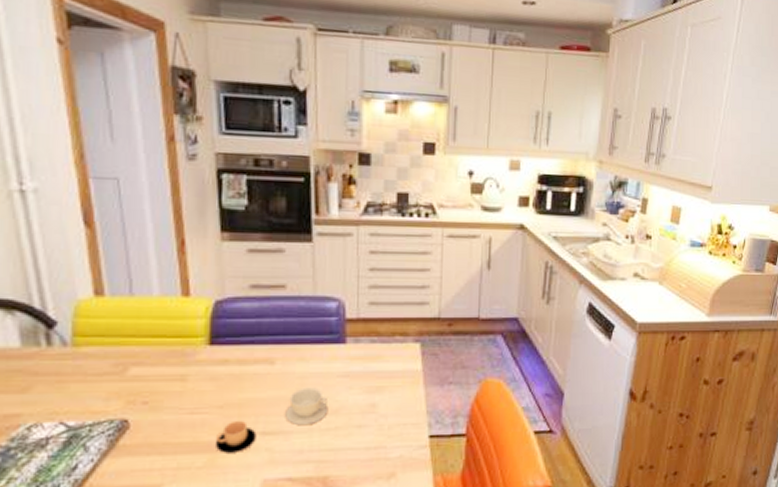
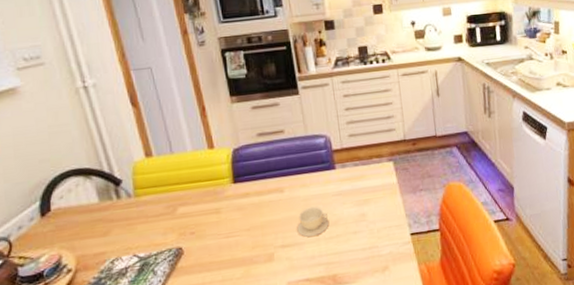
cup: present [216,420,257,453] -> none [248,238,278,265]

